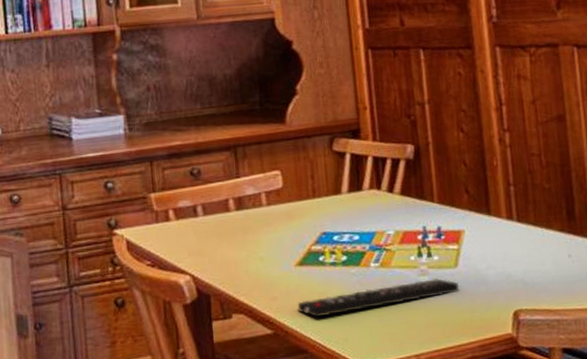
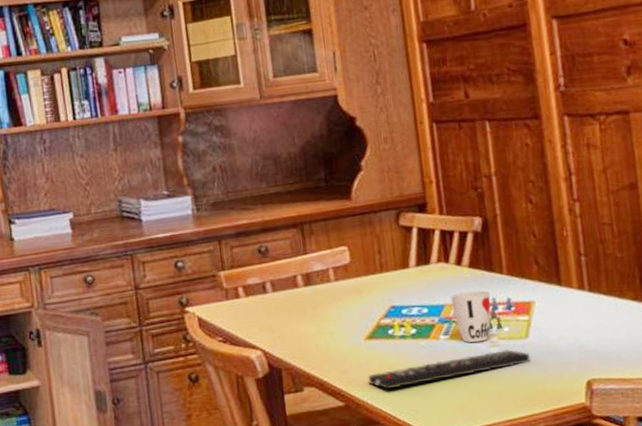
cup: none [382,218,422,271] -> present [450,290,491,343]

